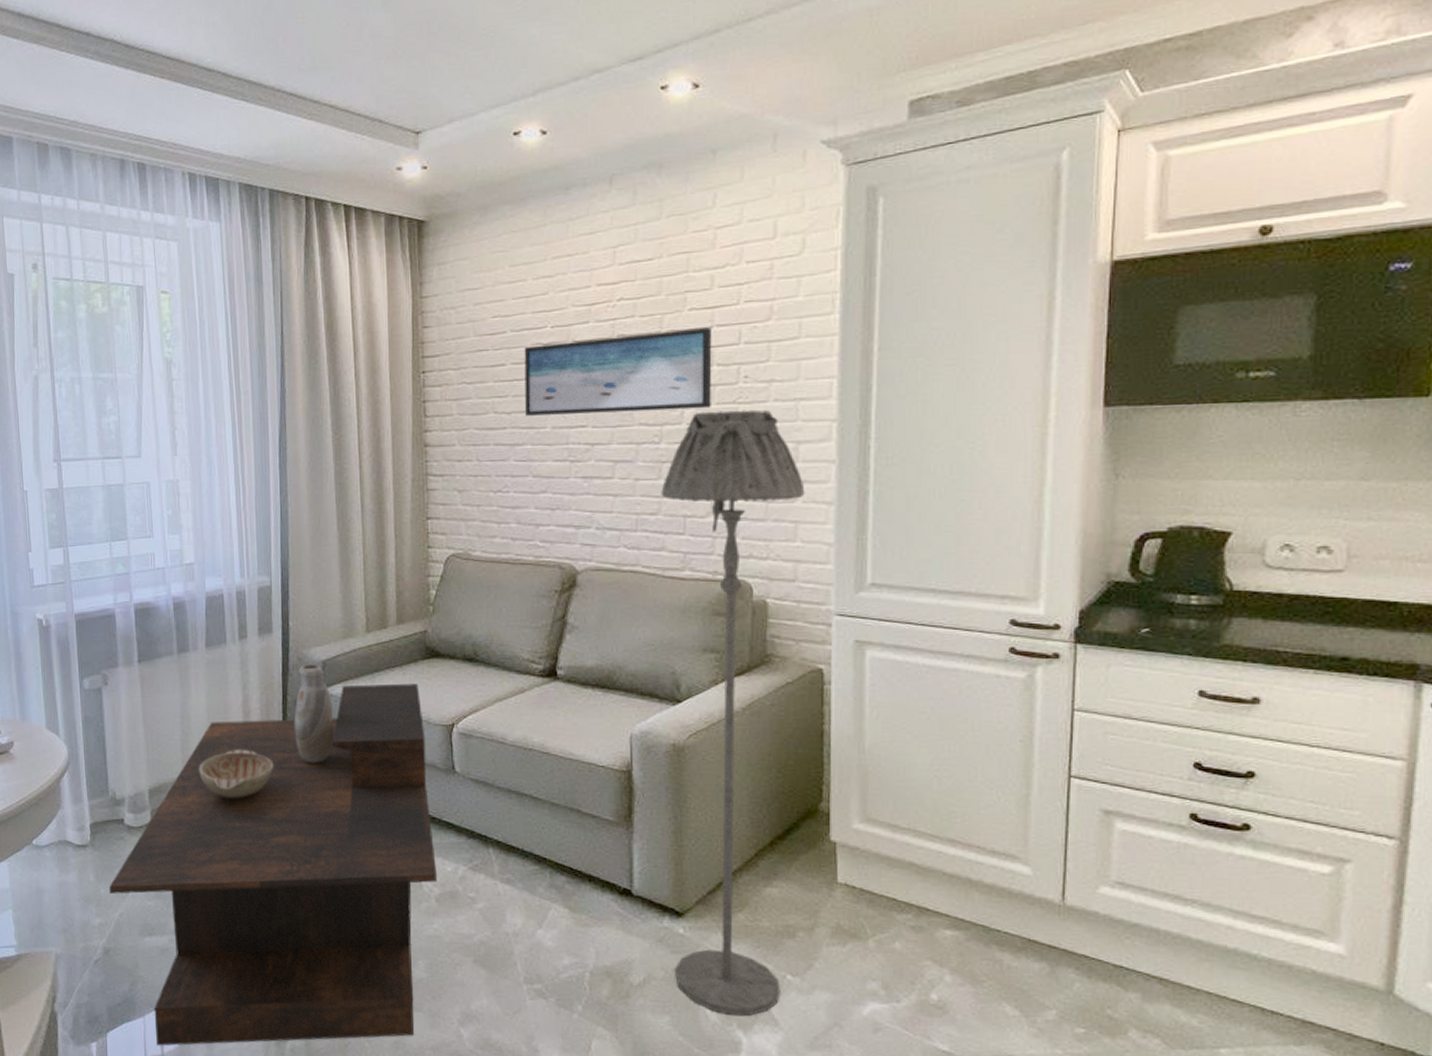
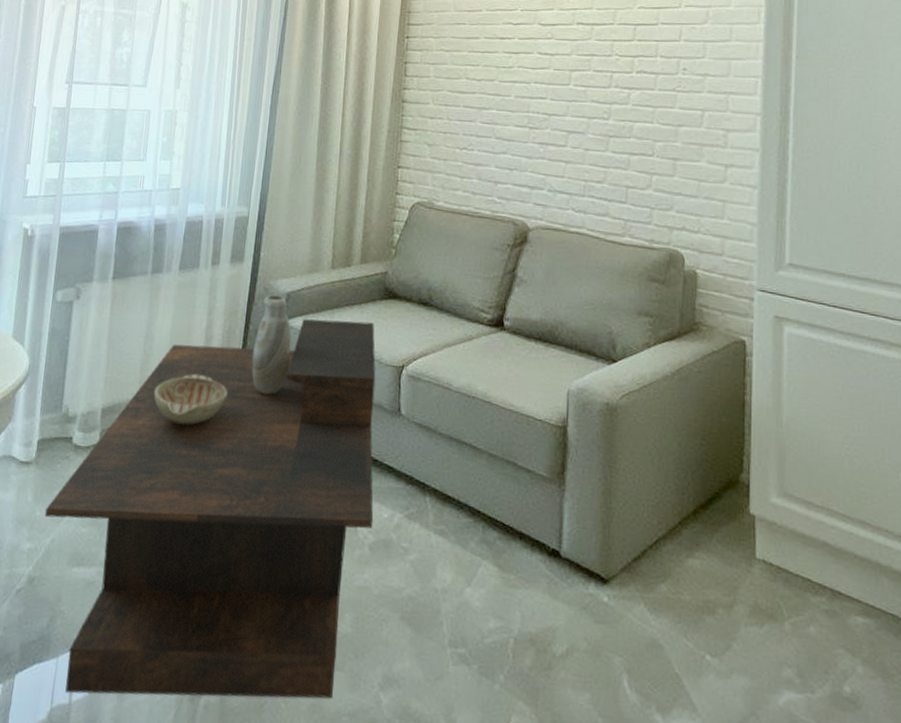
wall art: present [524,327,712,416] -> none [493,23,657,93]
floor lamp: present [661,409,805,1016] -> none [597,95,733,699]

